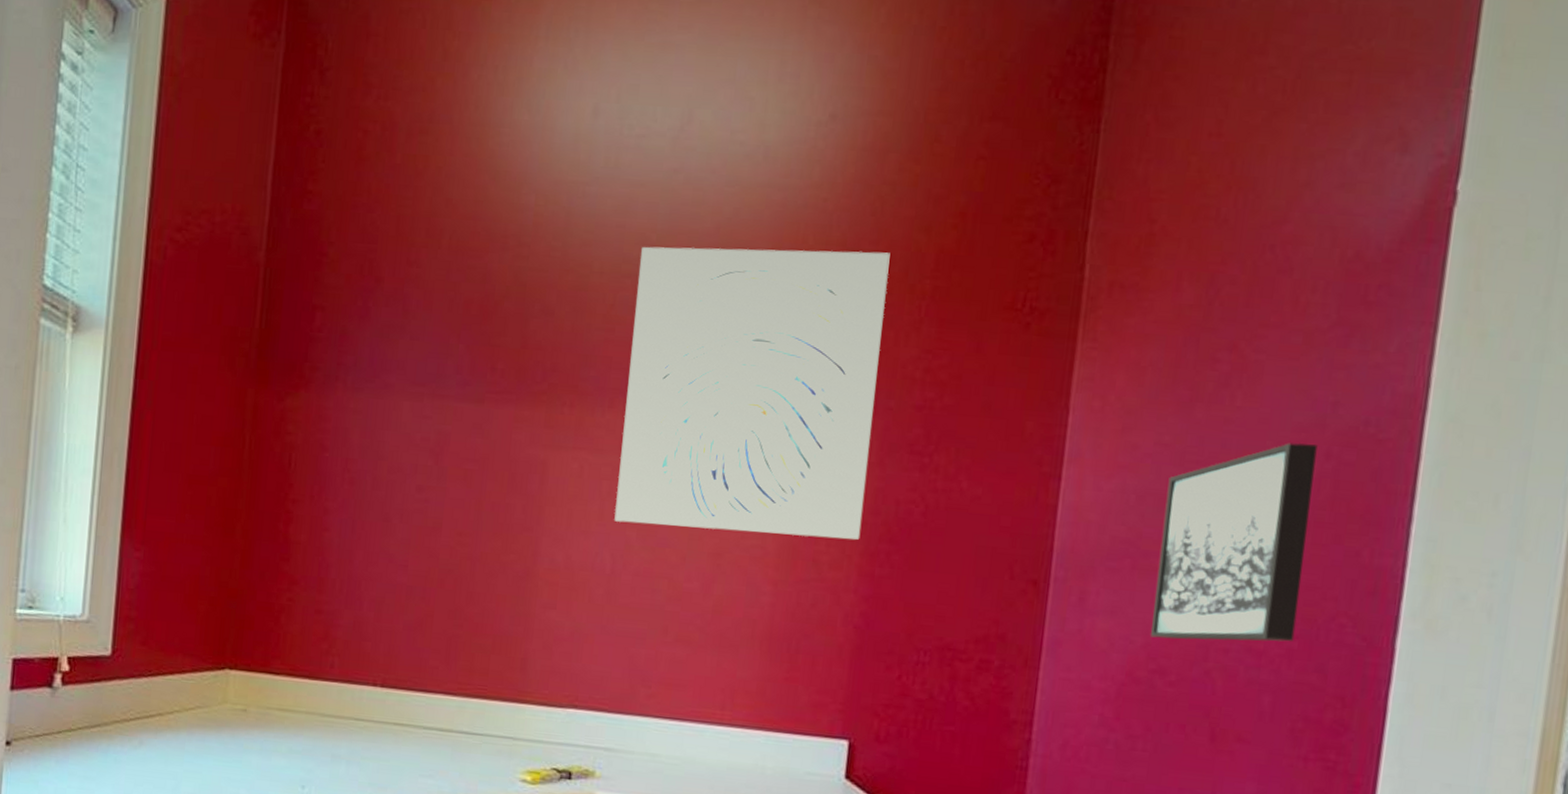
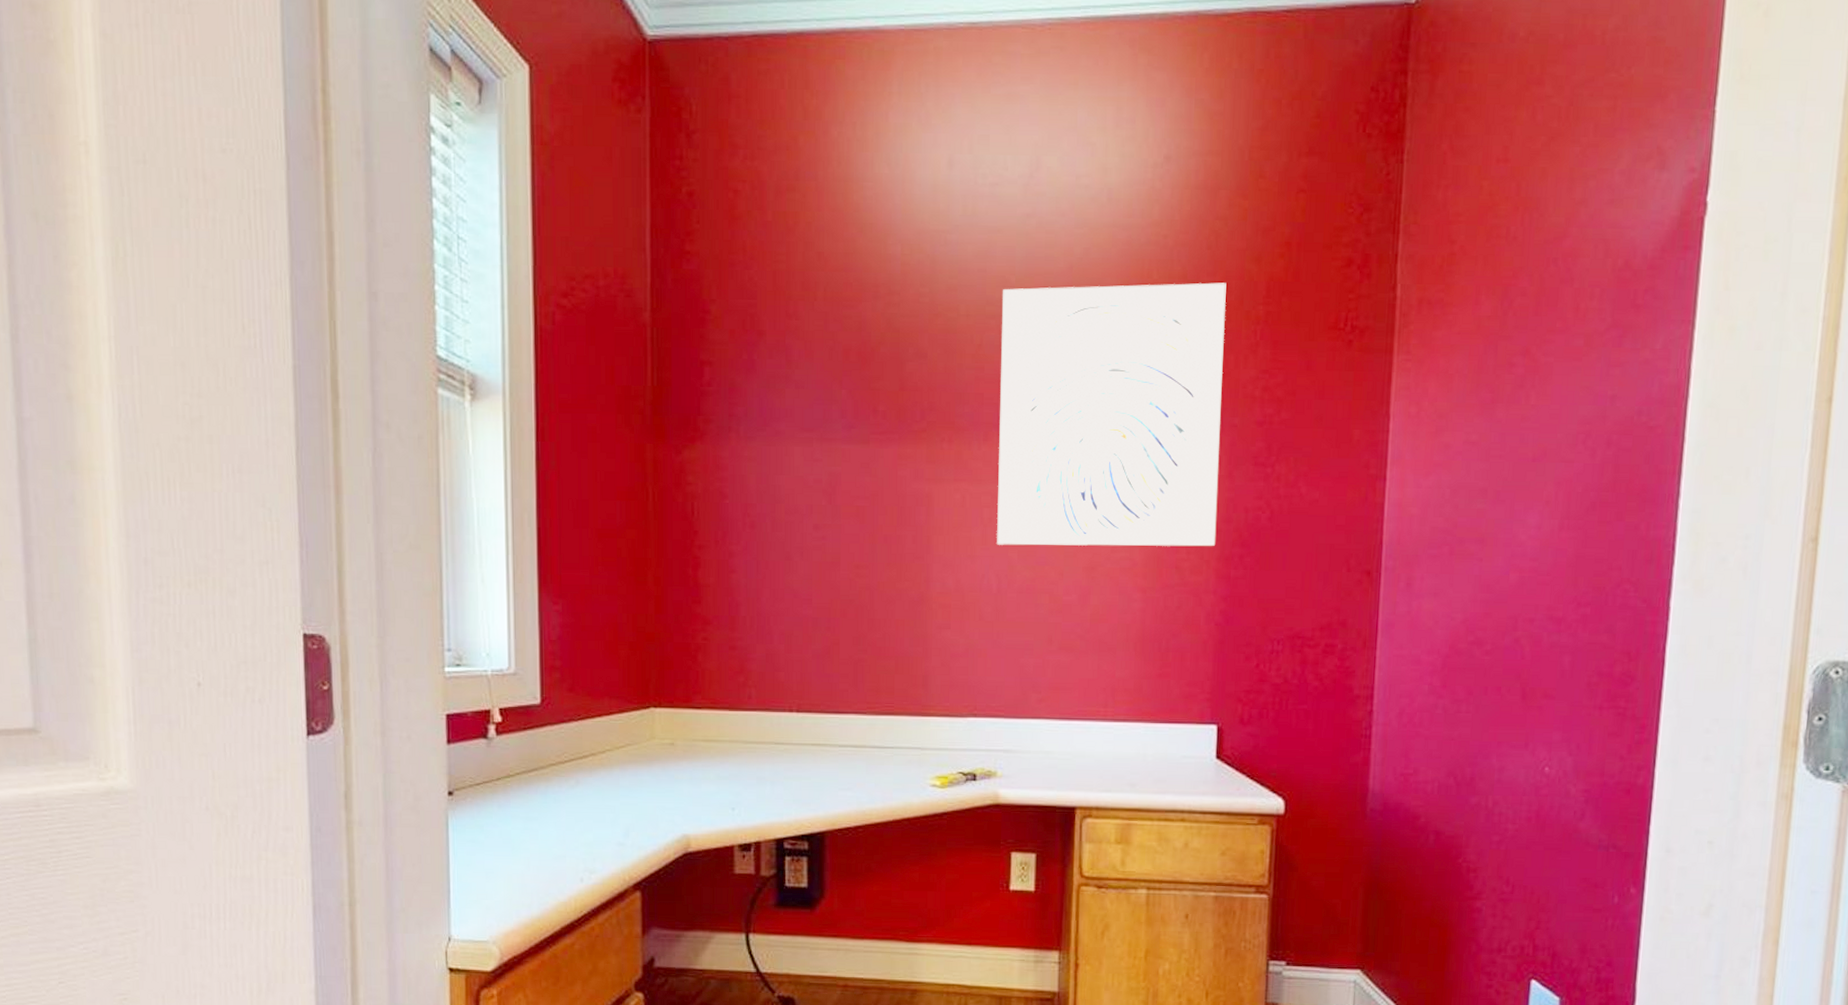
wall art: present [1151,443,1317,642] -> none [1469,434,1600,614]

